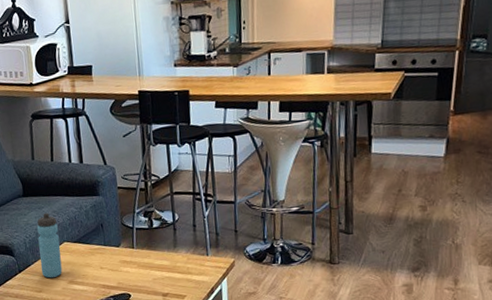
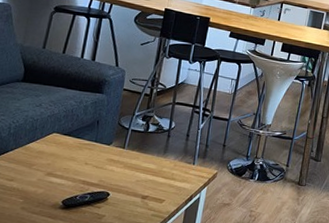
water bottle: present [36,213,63,278] -> none [19,101,52,168]

